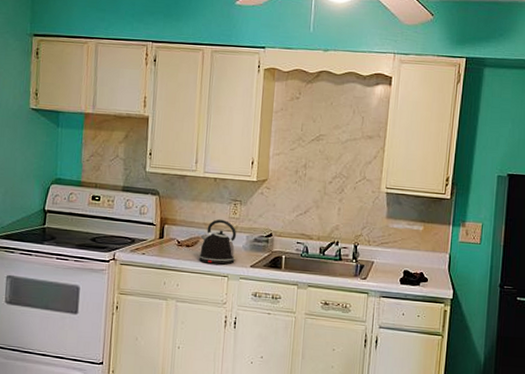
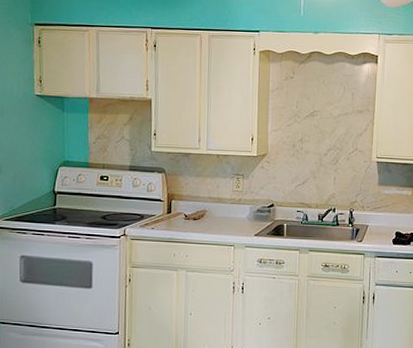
kettle: present [199,219,237,265] -> none [206,193,241,235]

